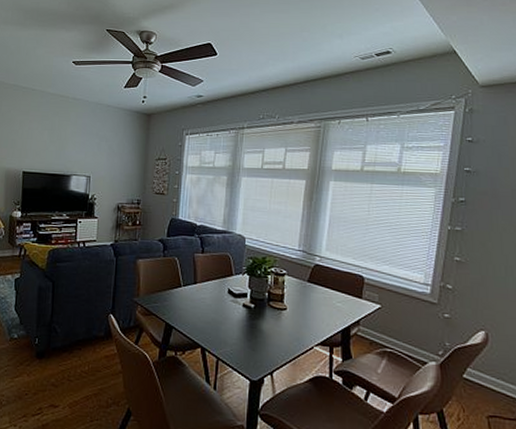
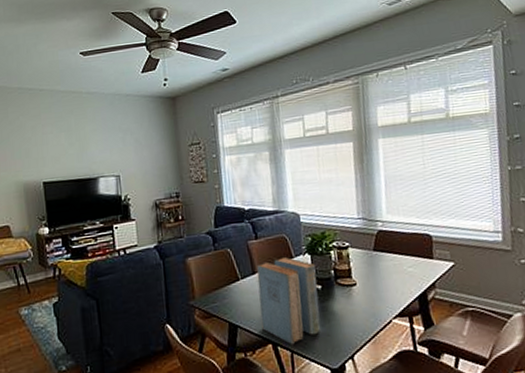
book: none [193,273,252,353] -> present [257,256,321,345]

